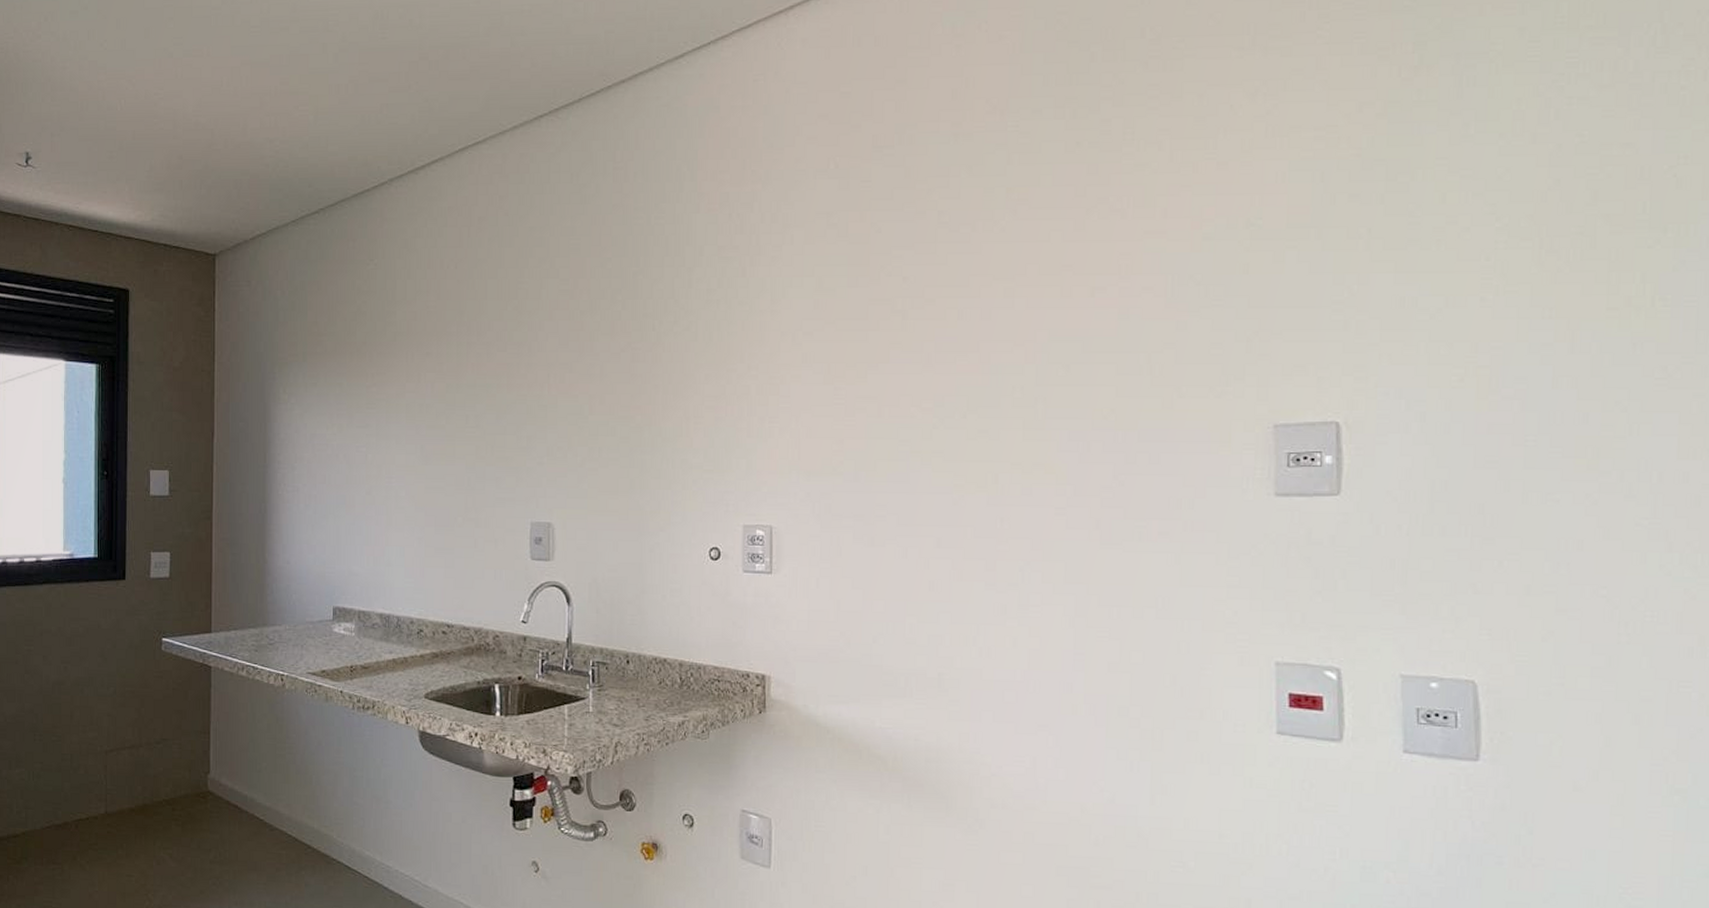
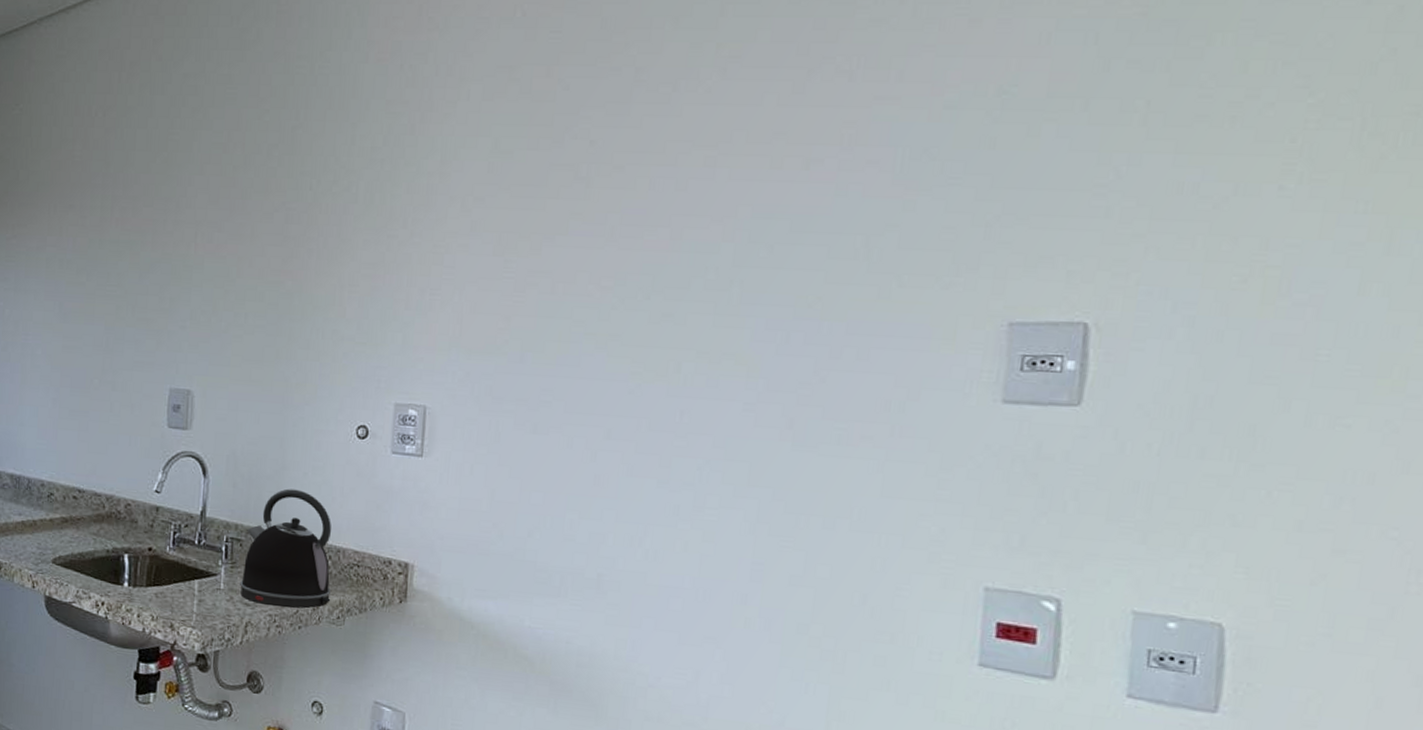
kettle: none [608,611,695,726] -> present [240,488,332,609]

